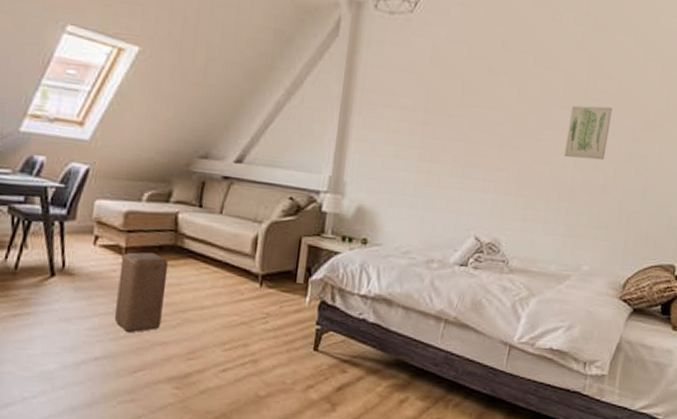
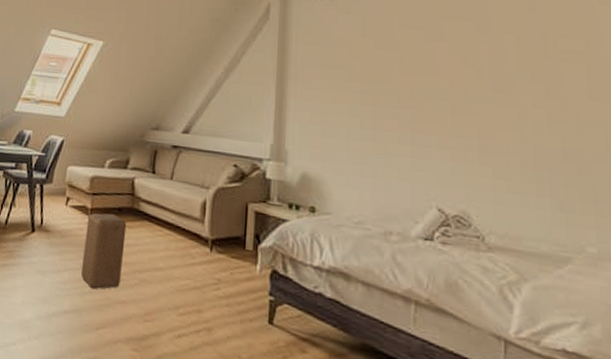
wall art: present [564,105,613,161] -> none [531,66,588,125]

